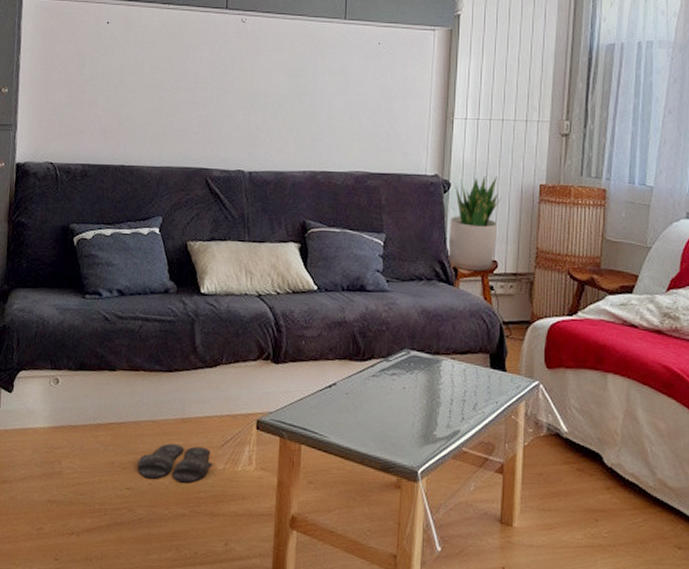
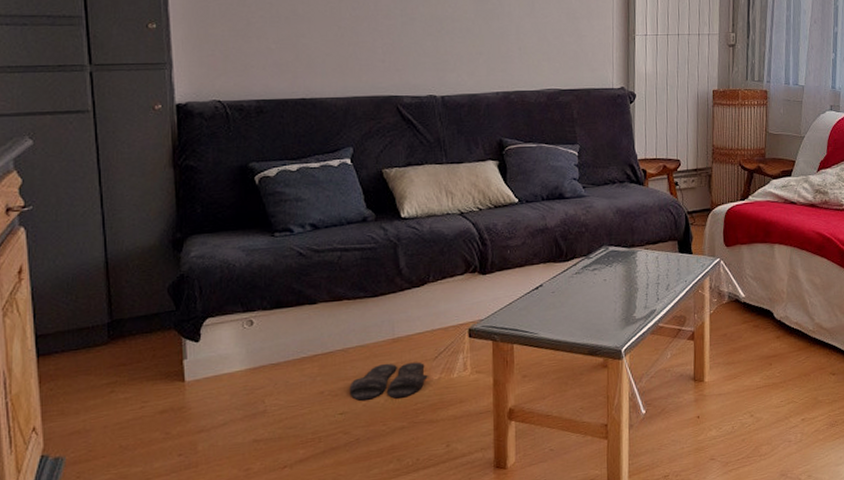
planter: present [448,176,501,271] -> none [636,85,681,171]

